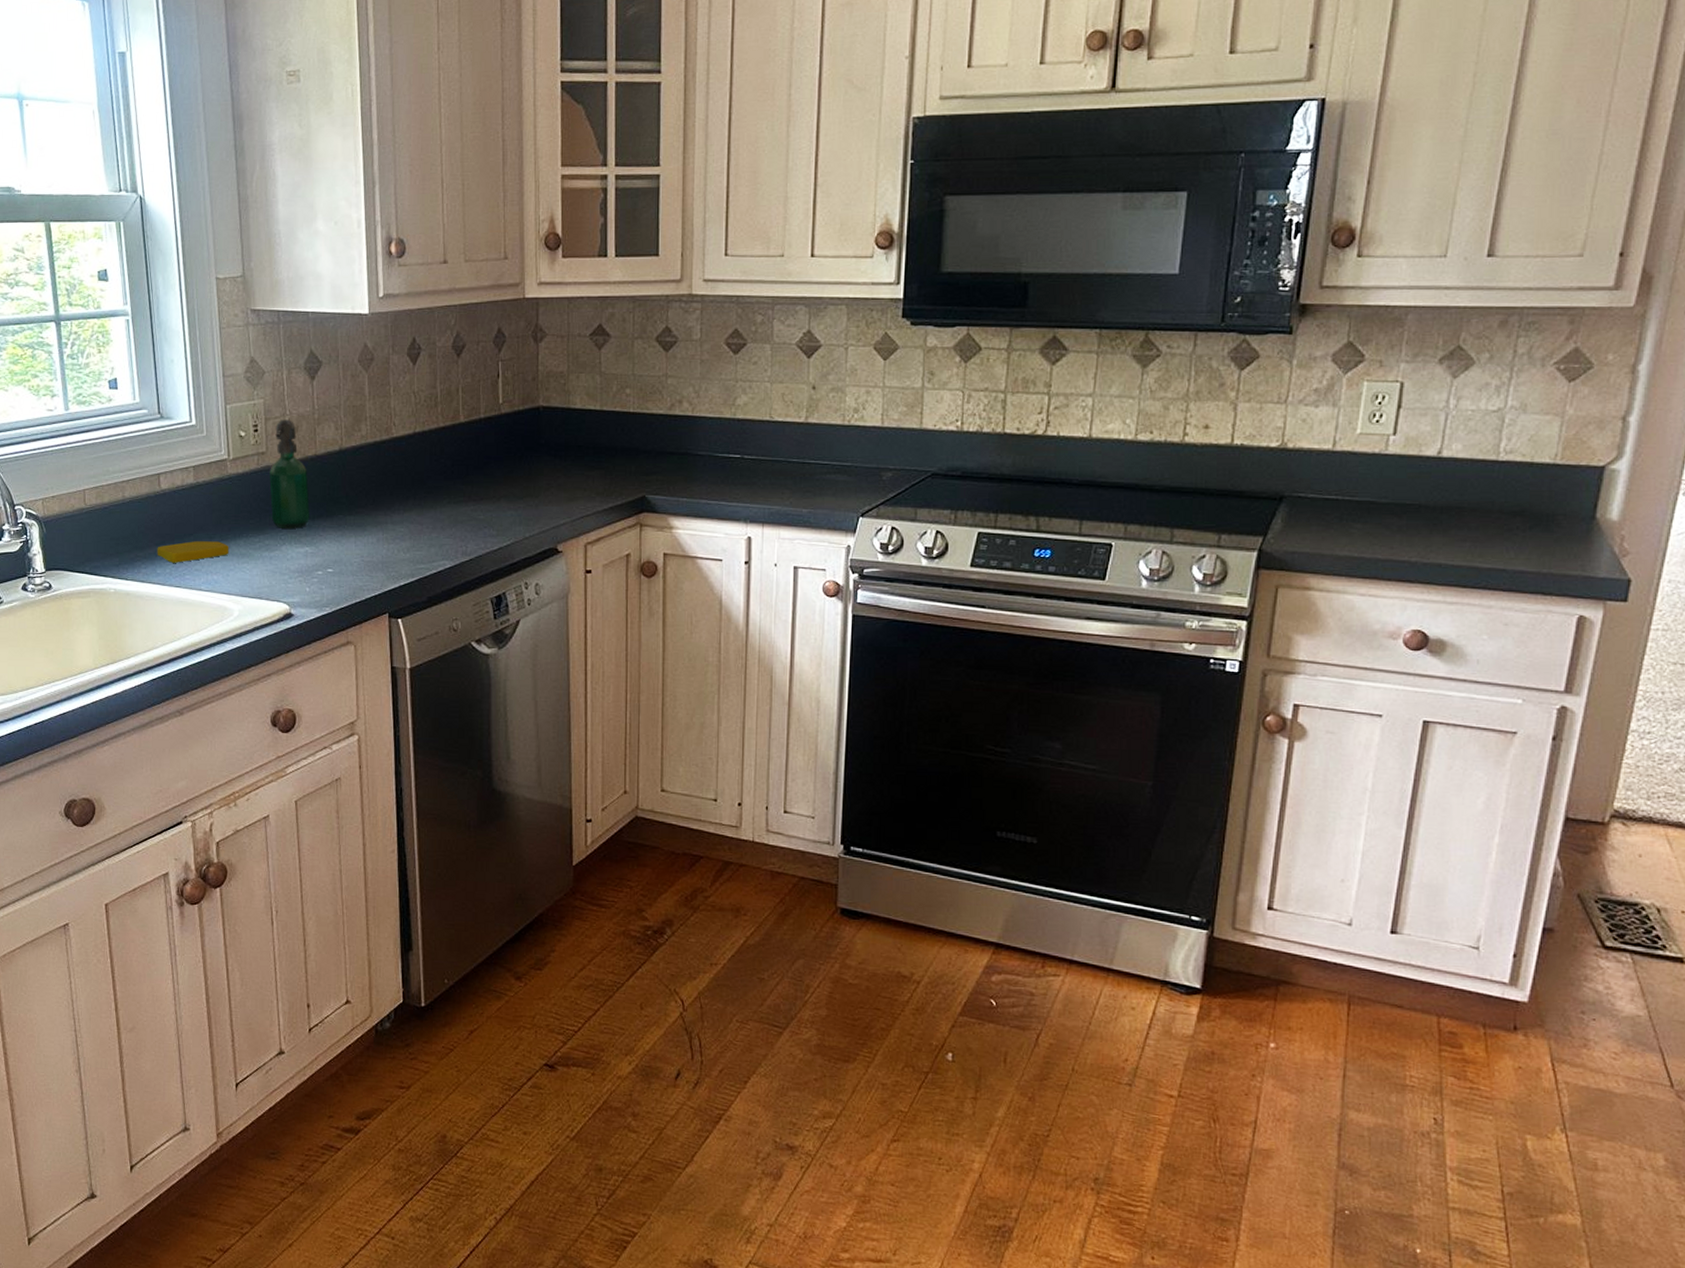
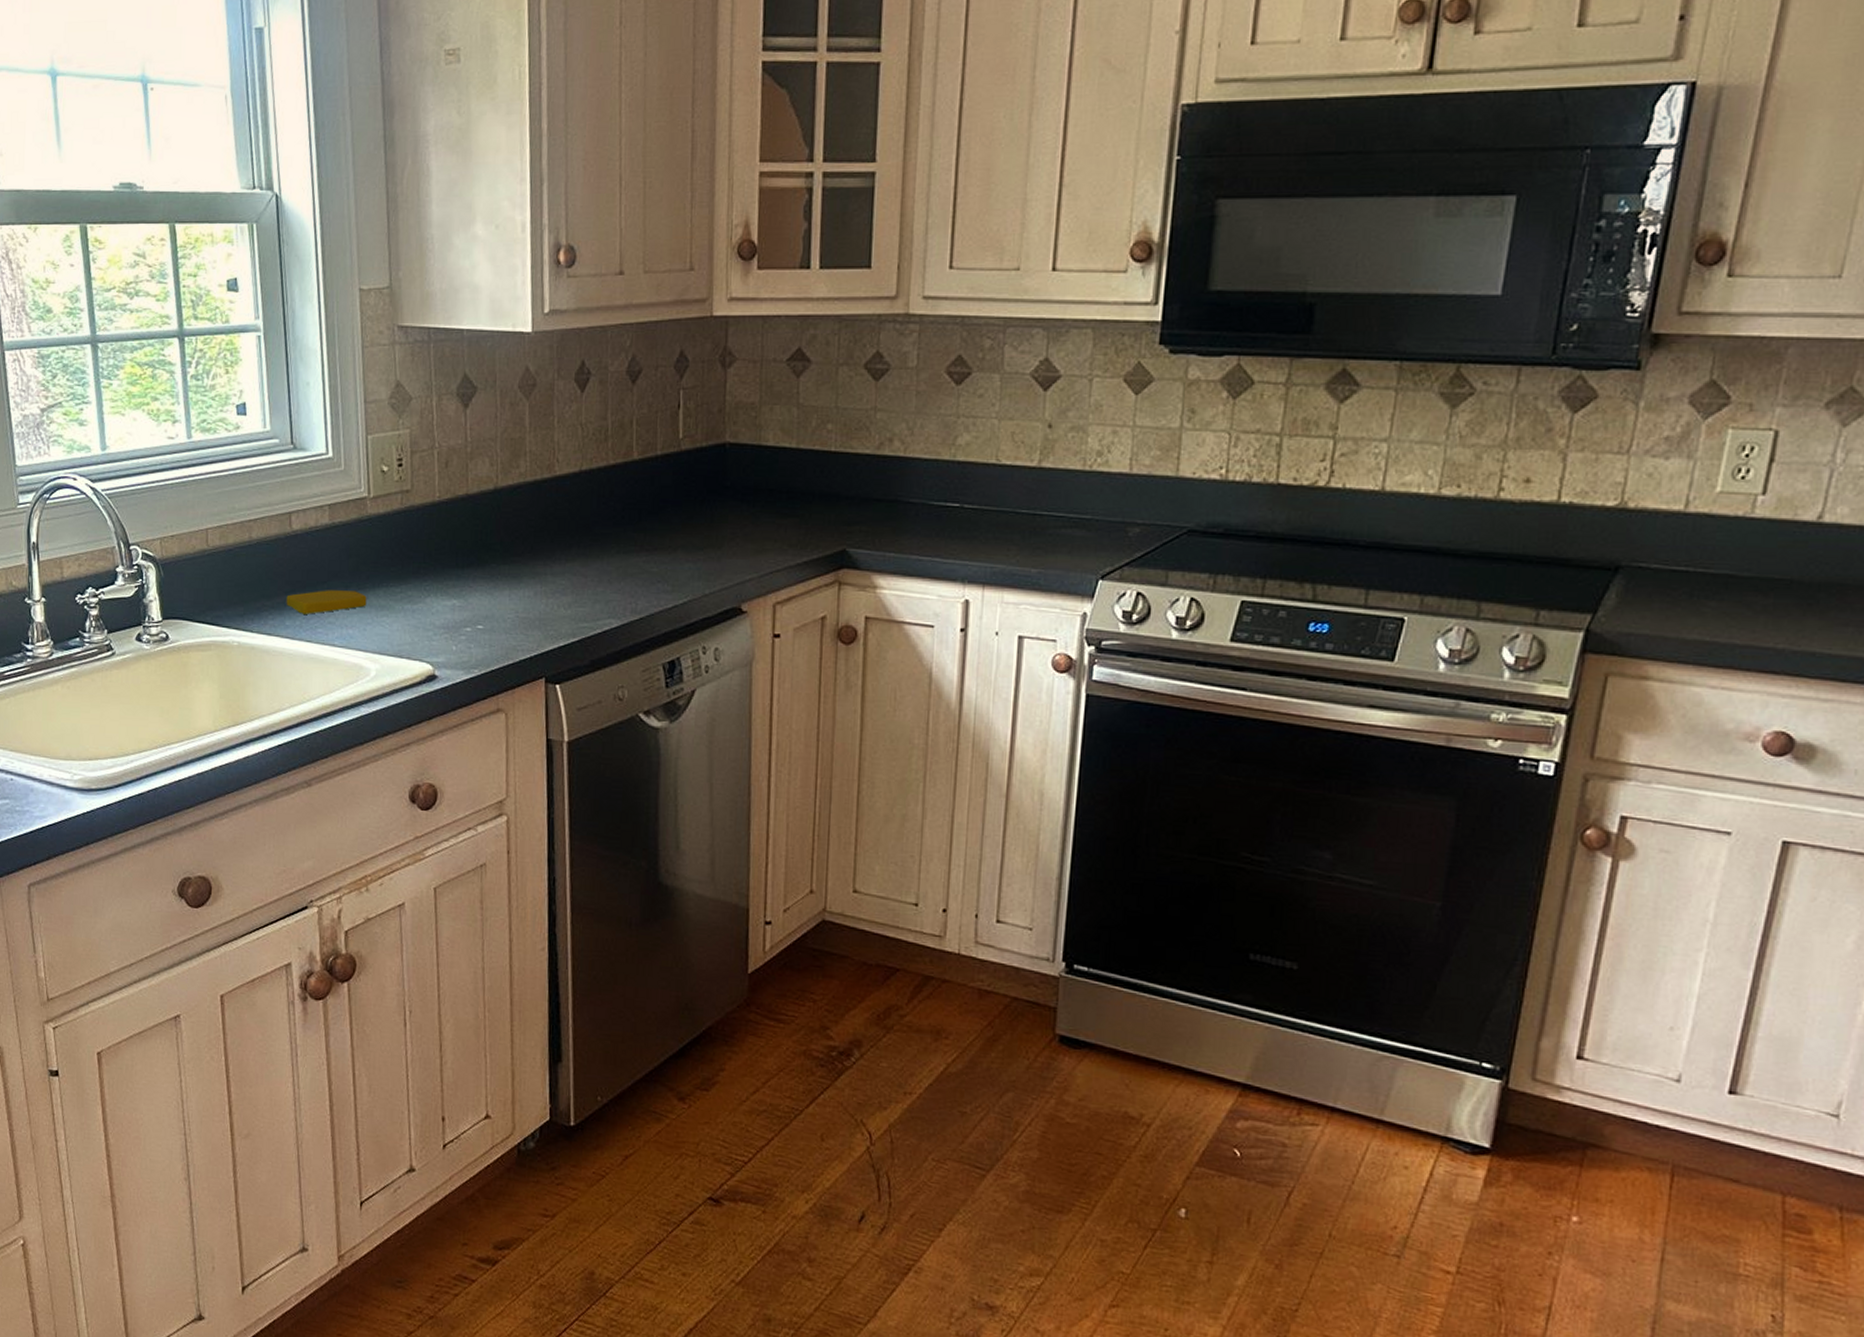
soap dispenser: present [269,419,310,529] -> none [414,453,459,578]

